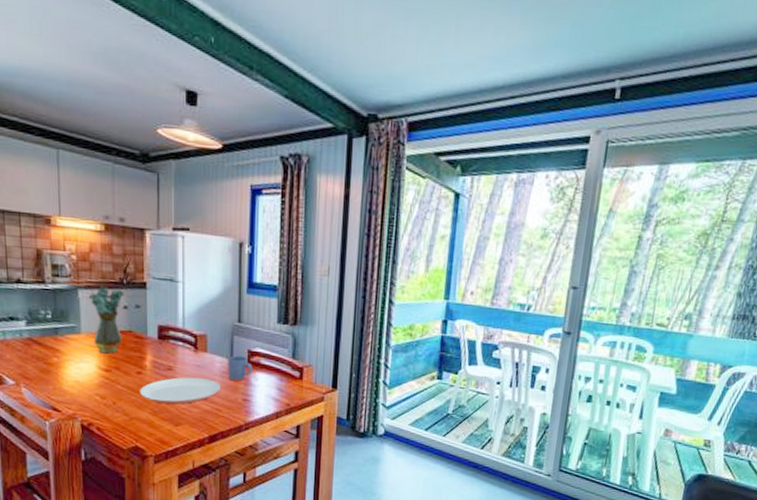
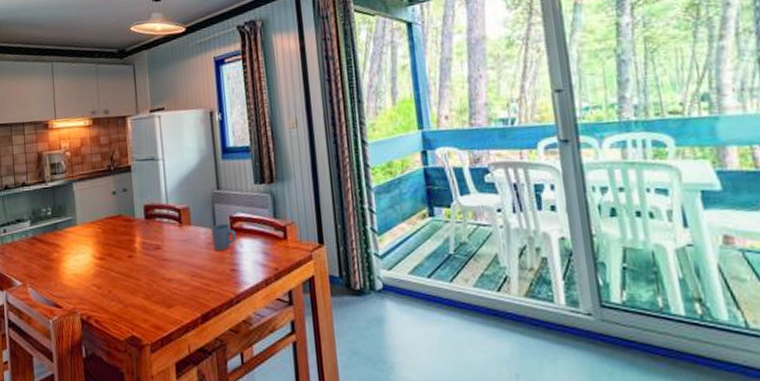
vase: present [88,285,124,354] -> none [81,175,114,242]
plate: present [140,377,221,404] -> none [132,253,208,285]

